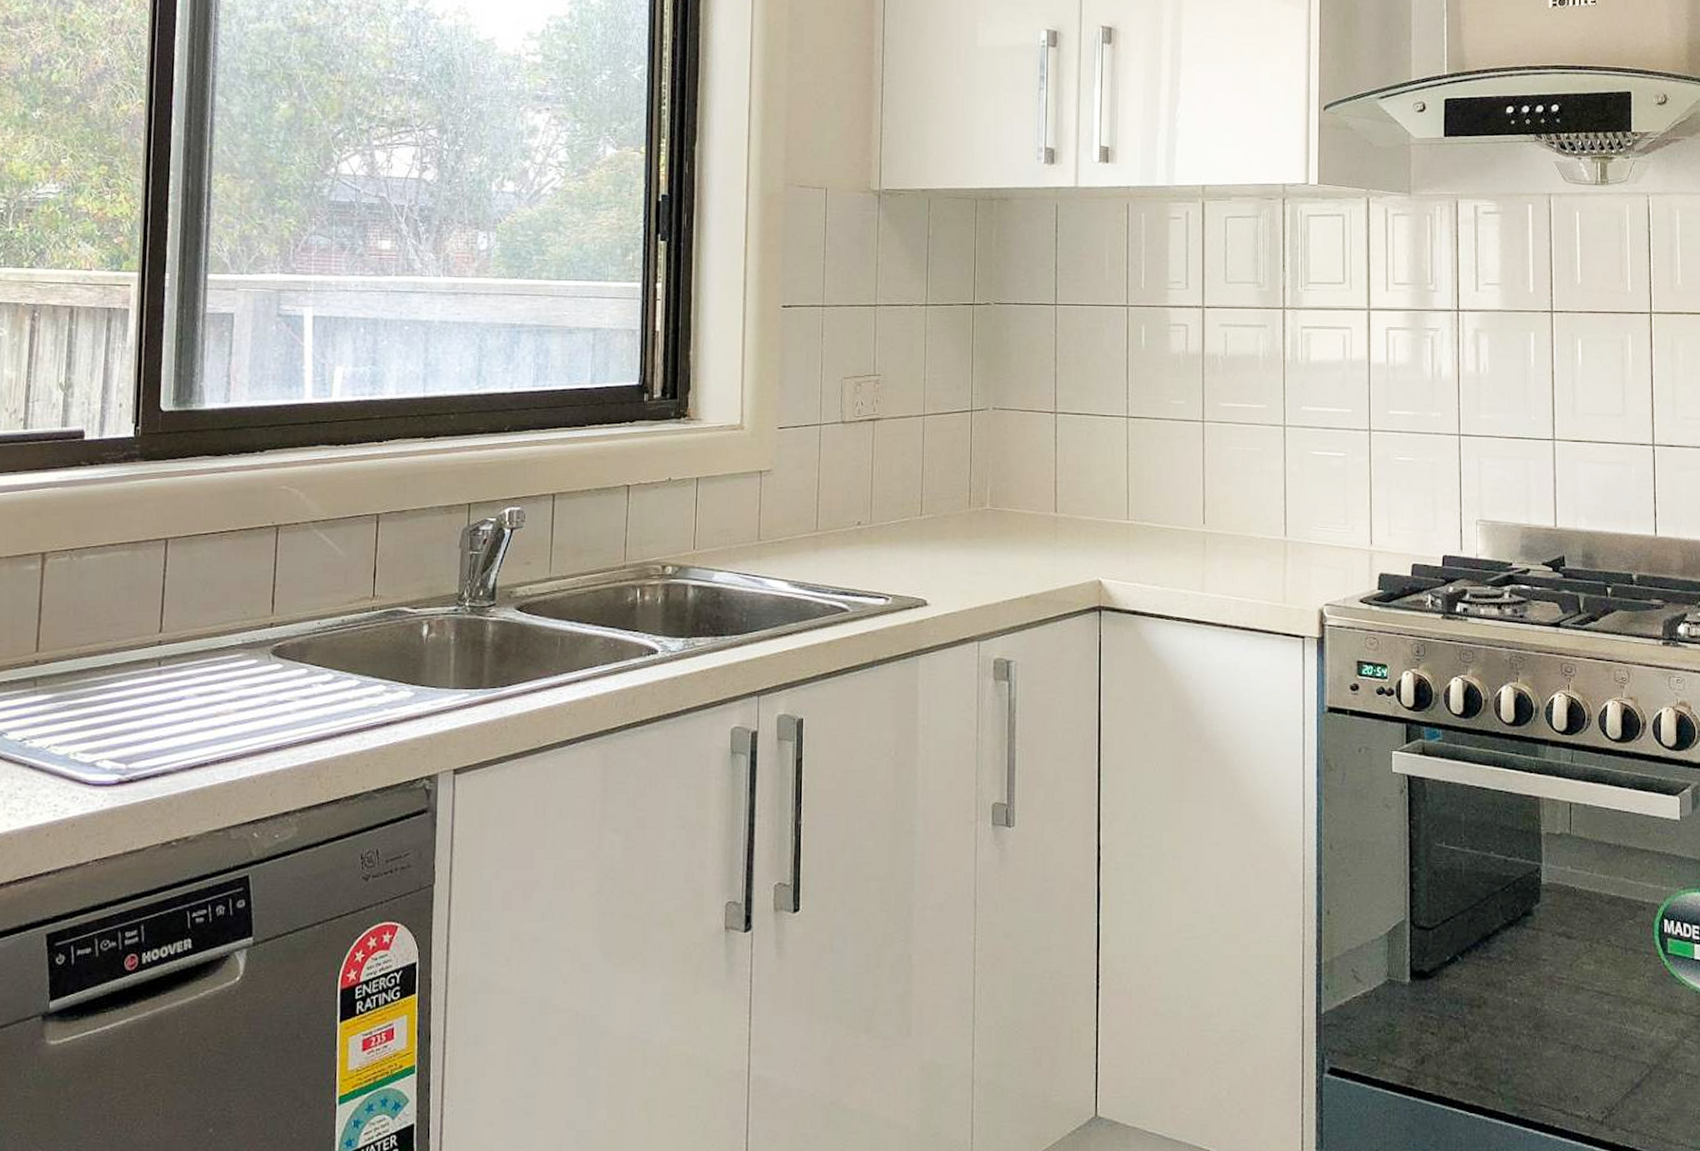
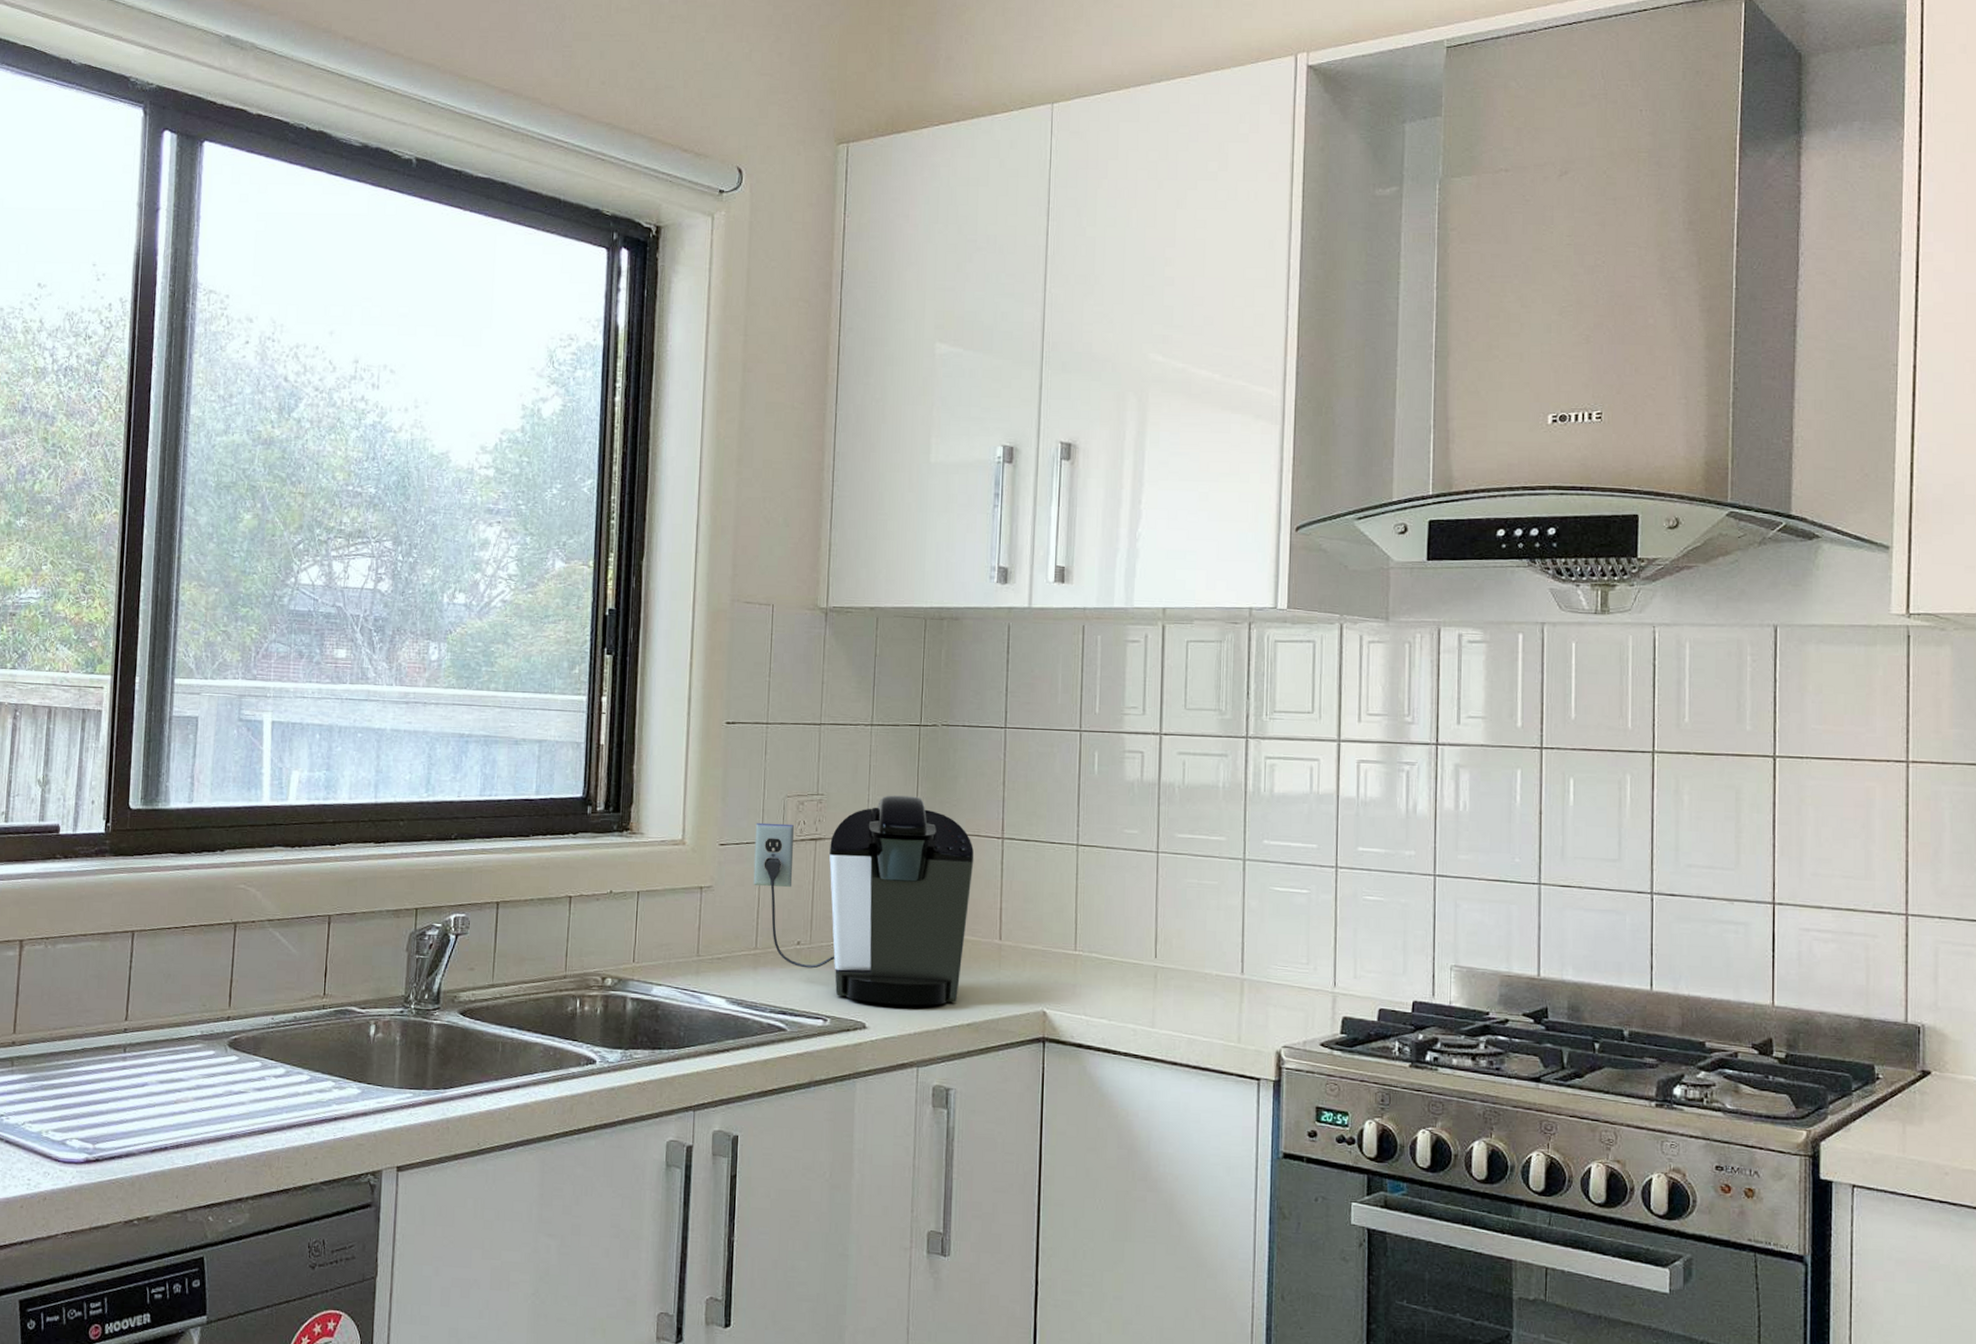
coffee maker: none [812,374,1029,581] -> present [753,795,974,1006]

